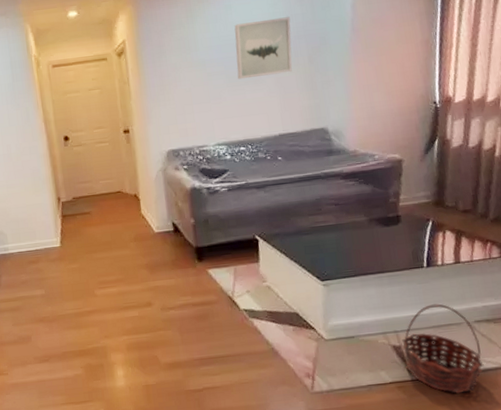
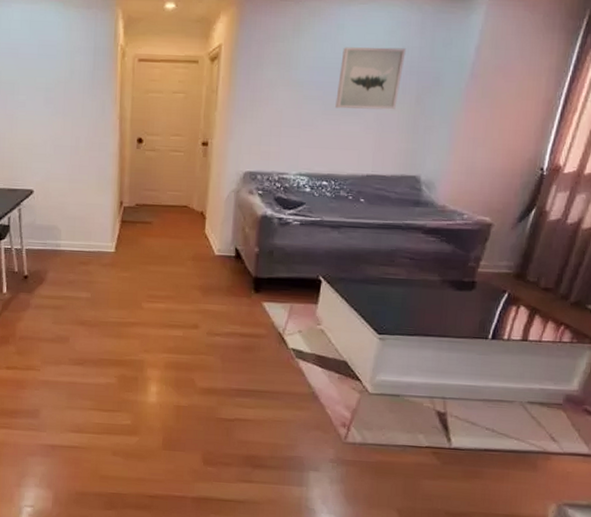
basket: present [402,304,484,394] -> none [446,377,527,471]

